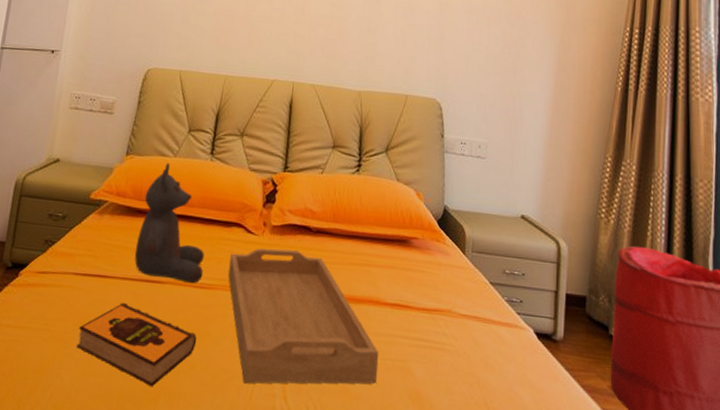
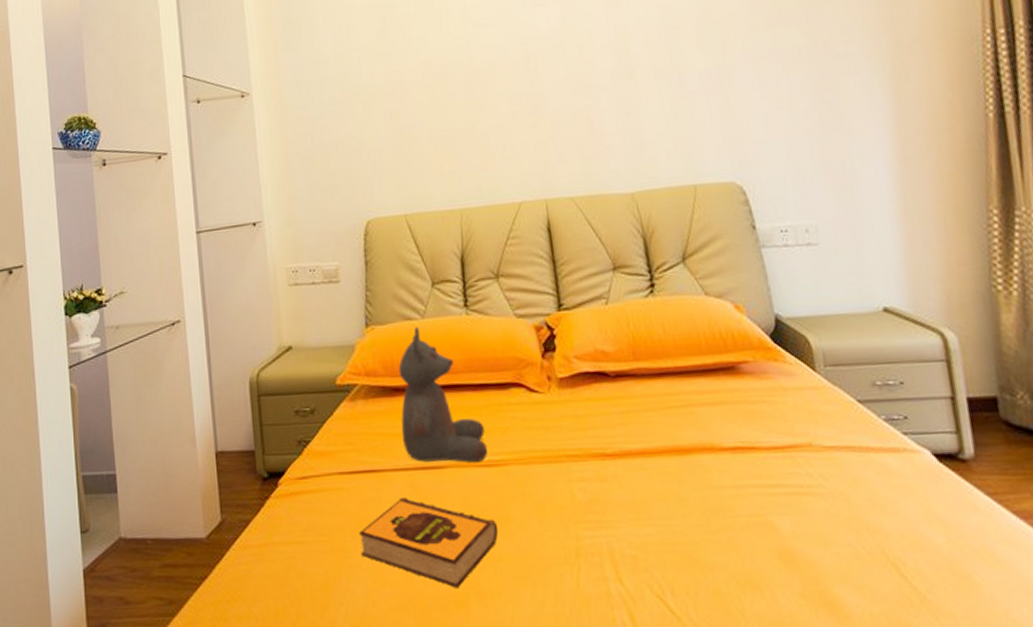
serving tray: present [228,248,379,384] -> none [515,403,732,570]

